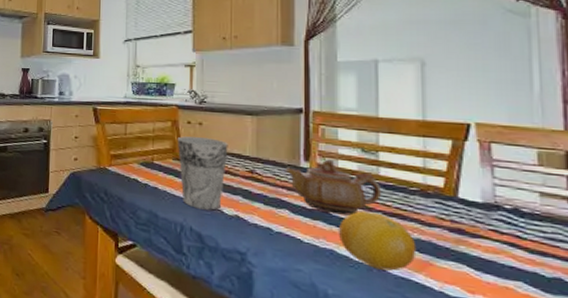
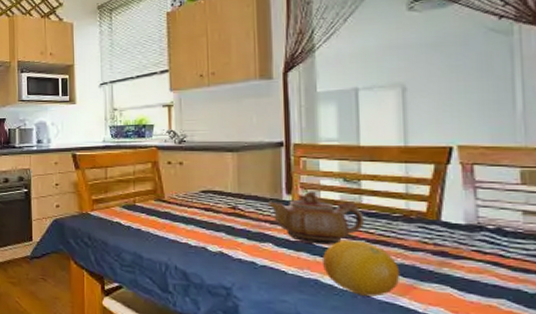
cup: present [178,136,228,211] -> none [159,177,210,248]

